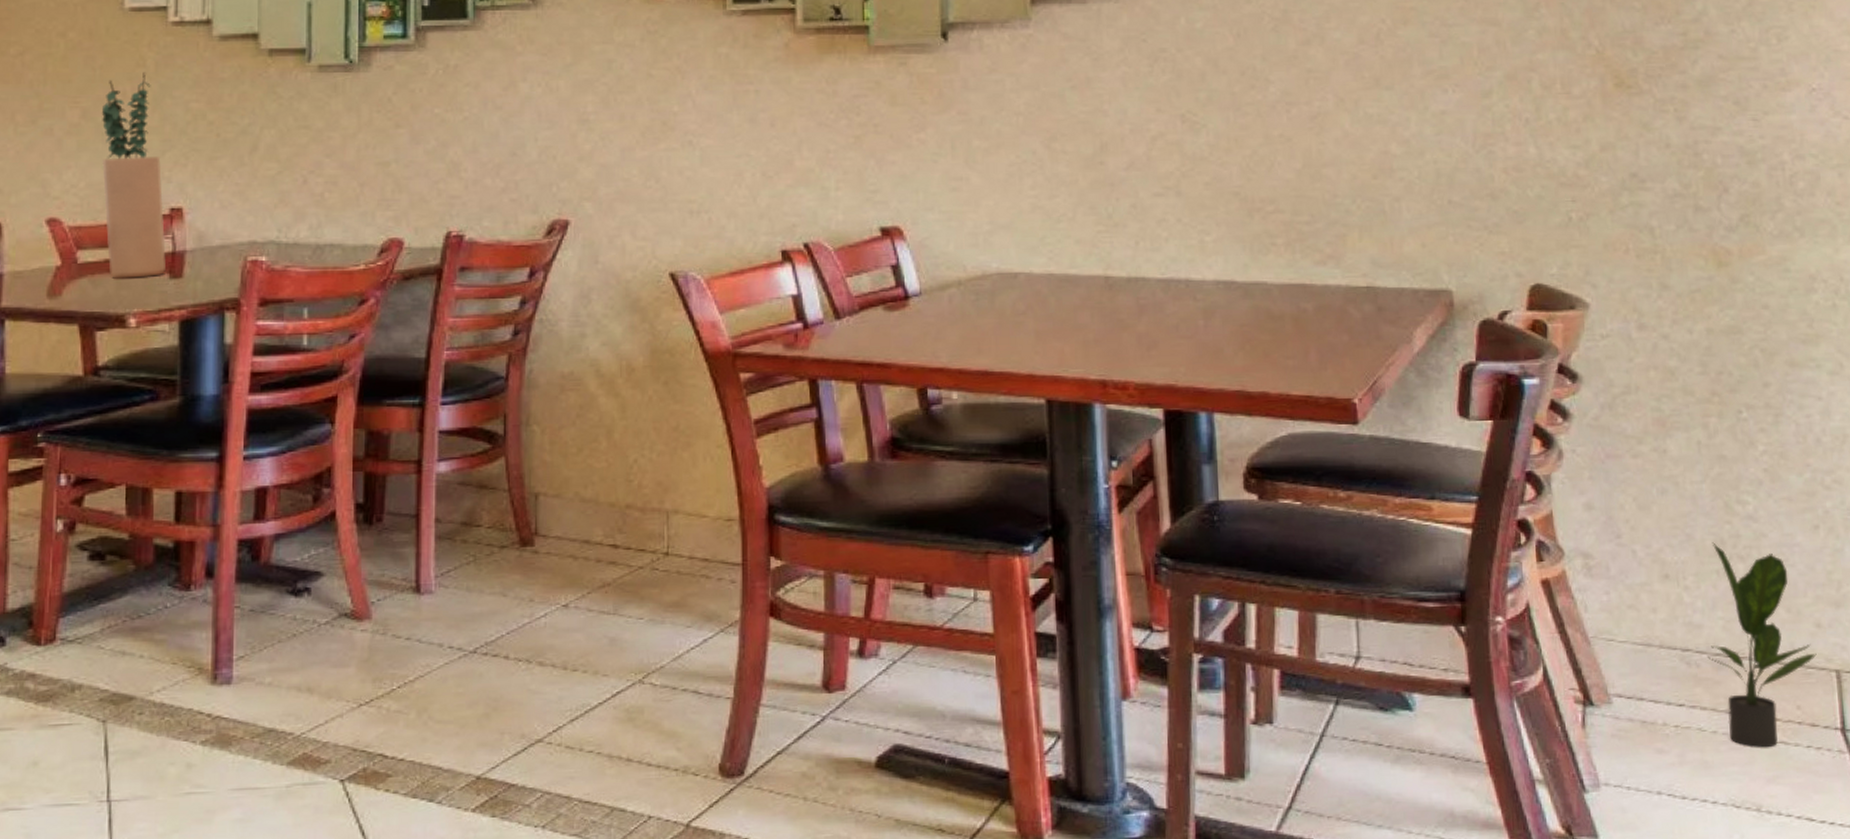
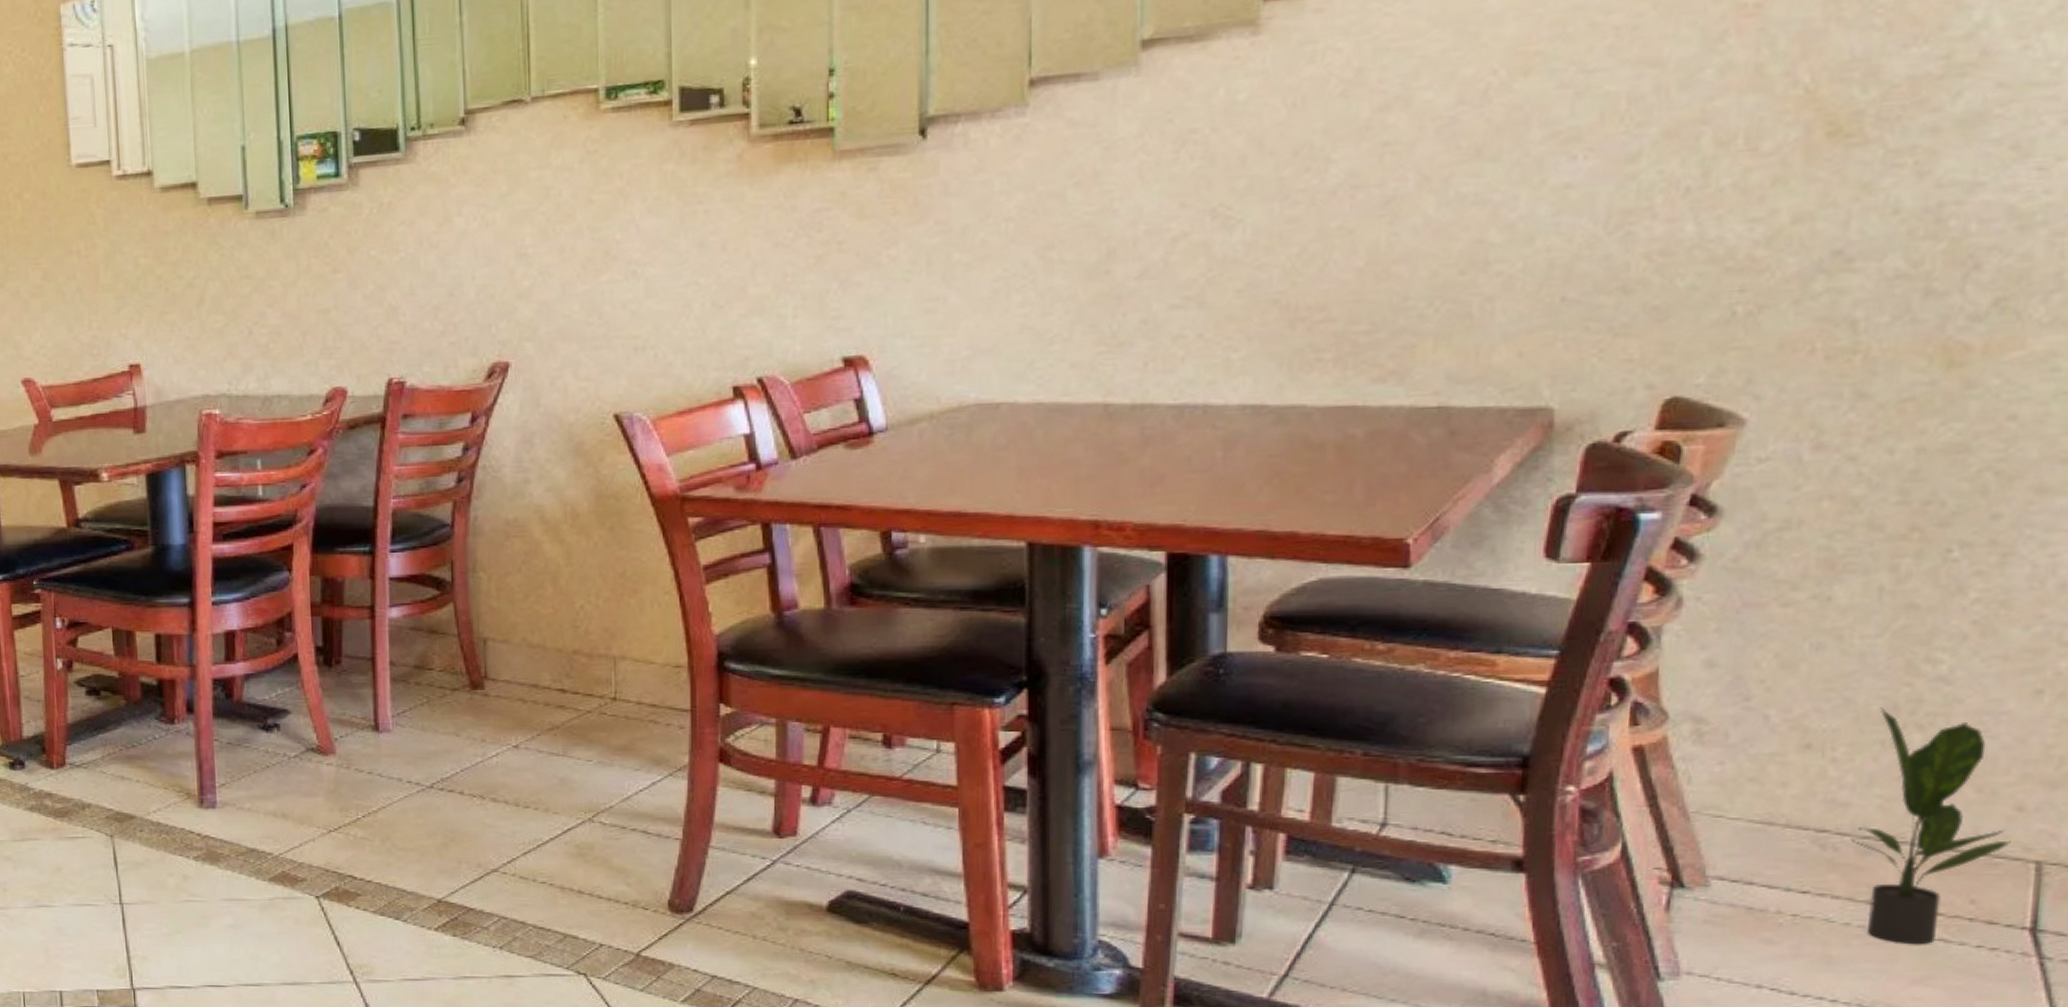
vase: present [102,72,166,279] -> none [61,229,130,435]

